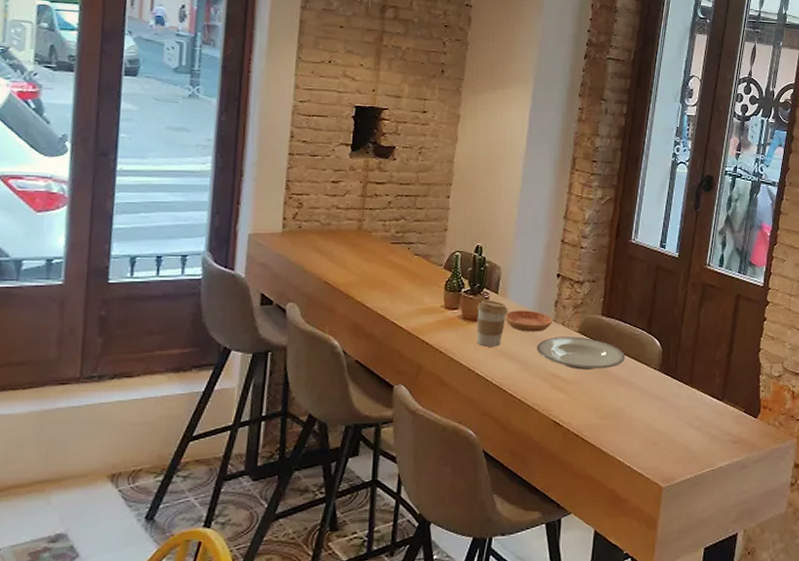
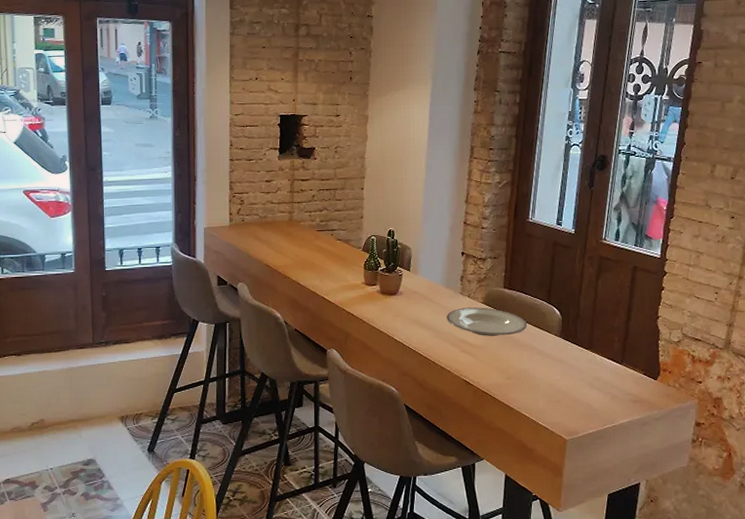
coffee cup: present [476,300,508,347] -> none [393,277,420,317]
saucer: present [504,310,552,332] -> none [416,285,459,304]

